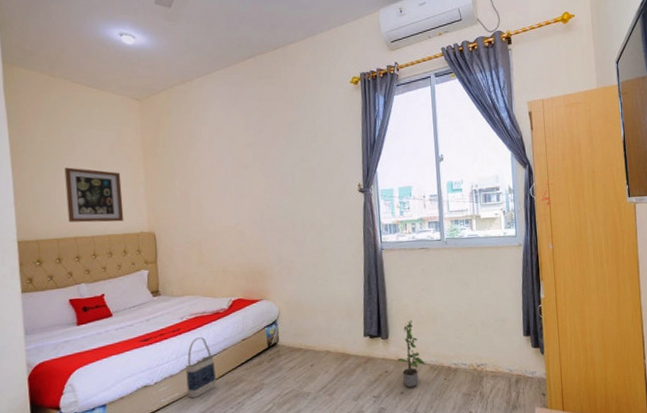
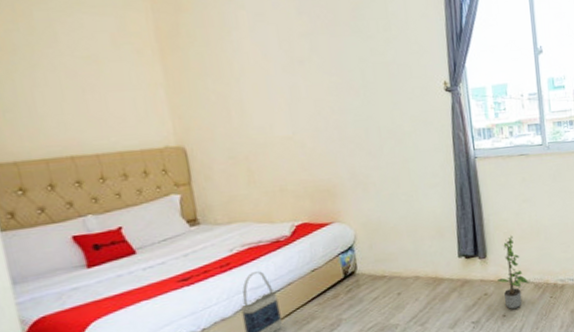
wall art: present [64,167,124,223] -> none [44,64,140,138]

